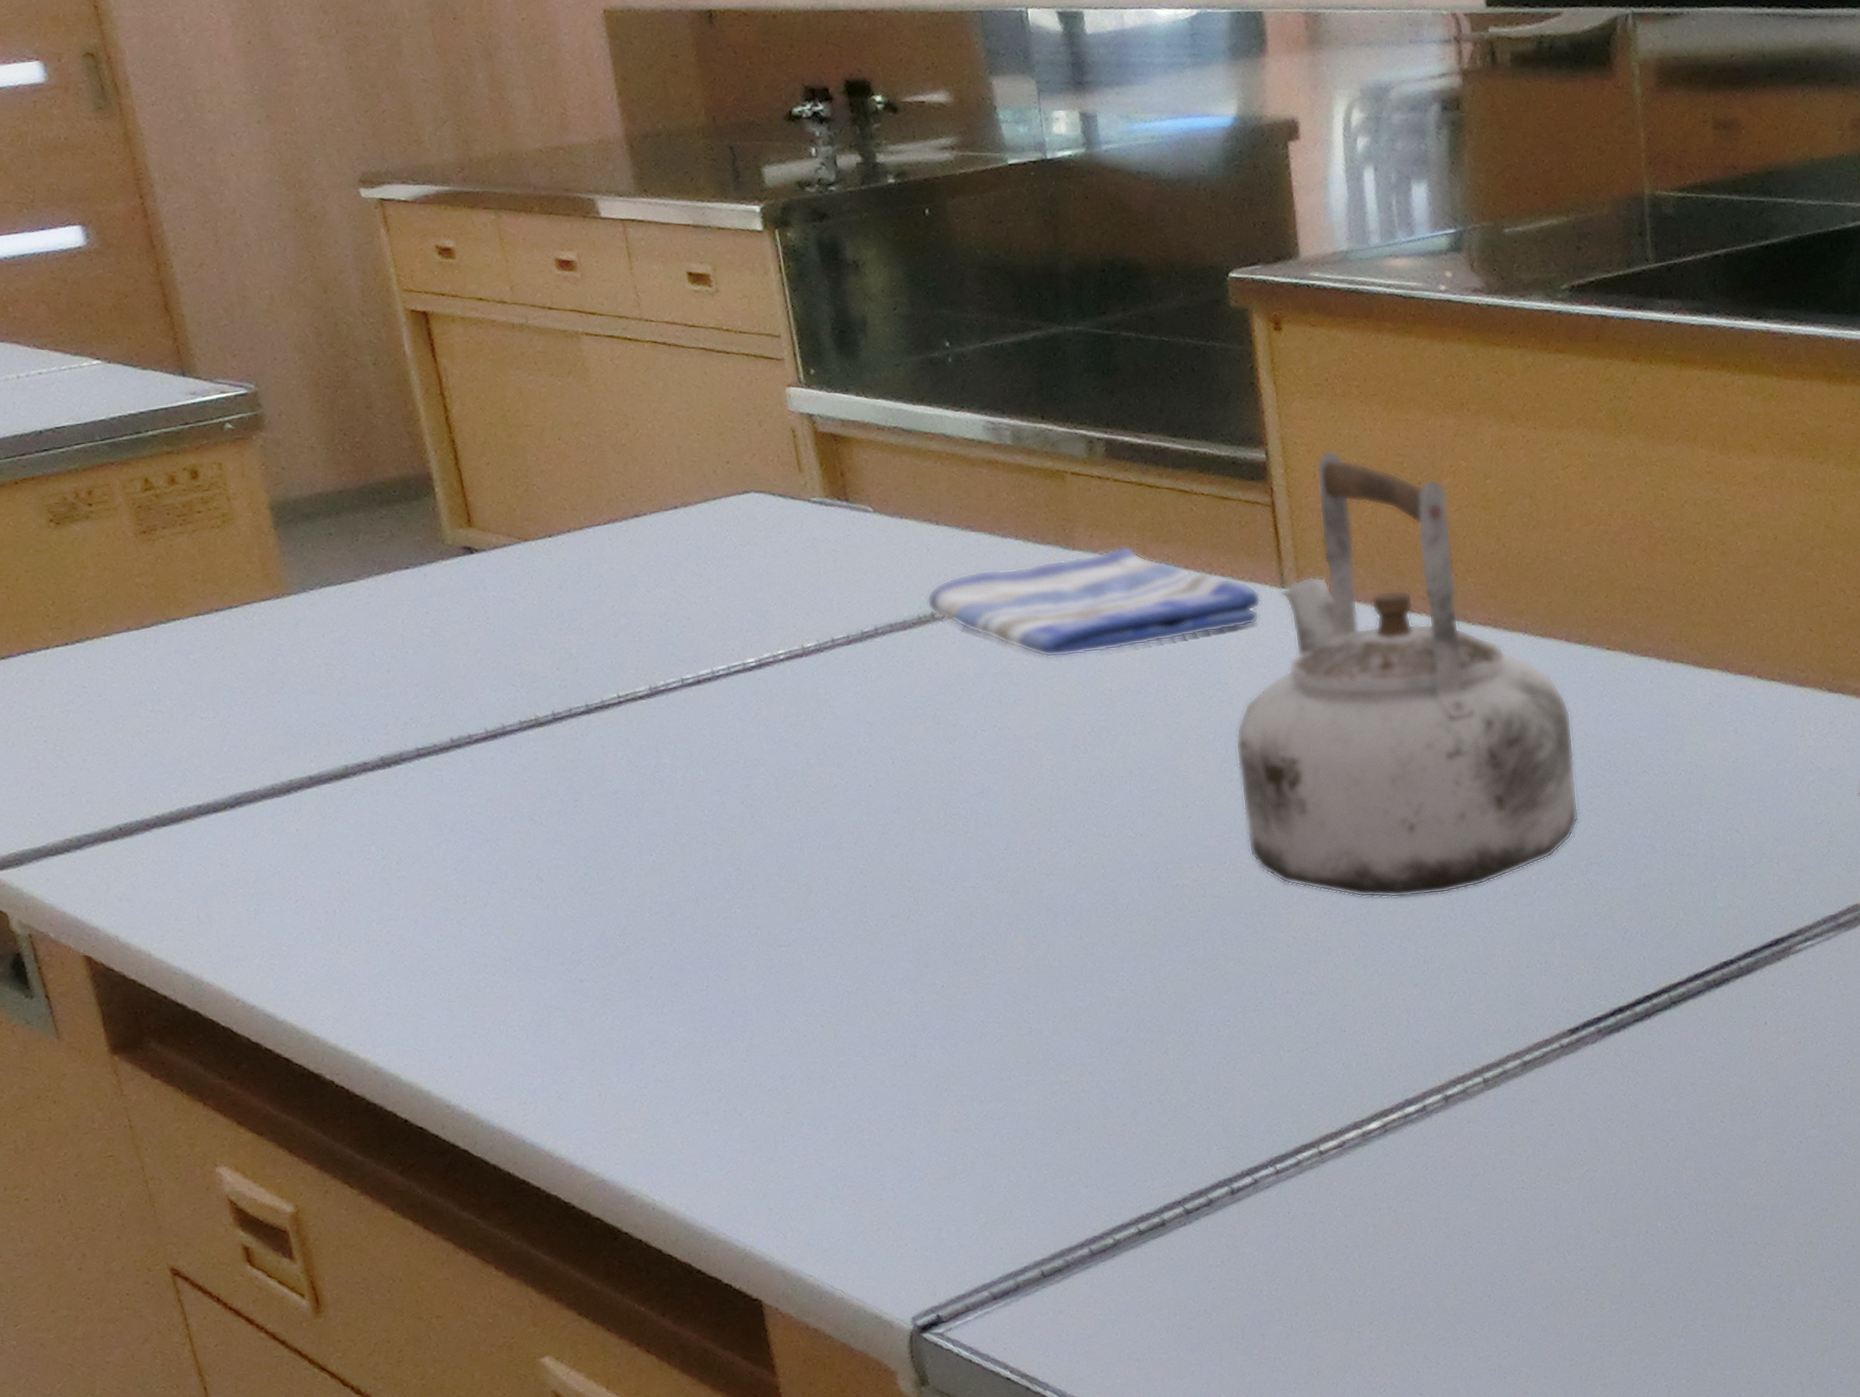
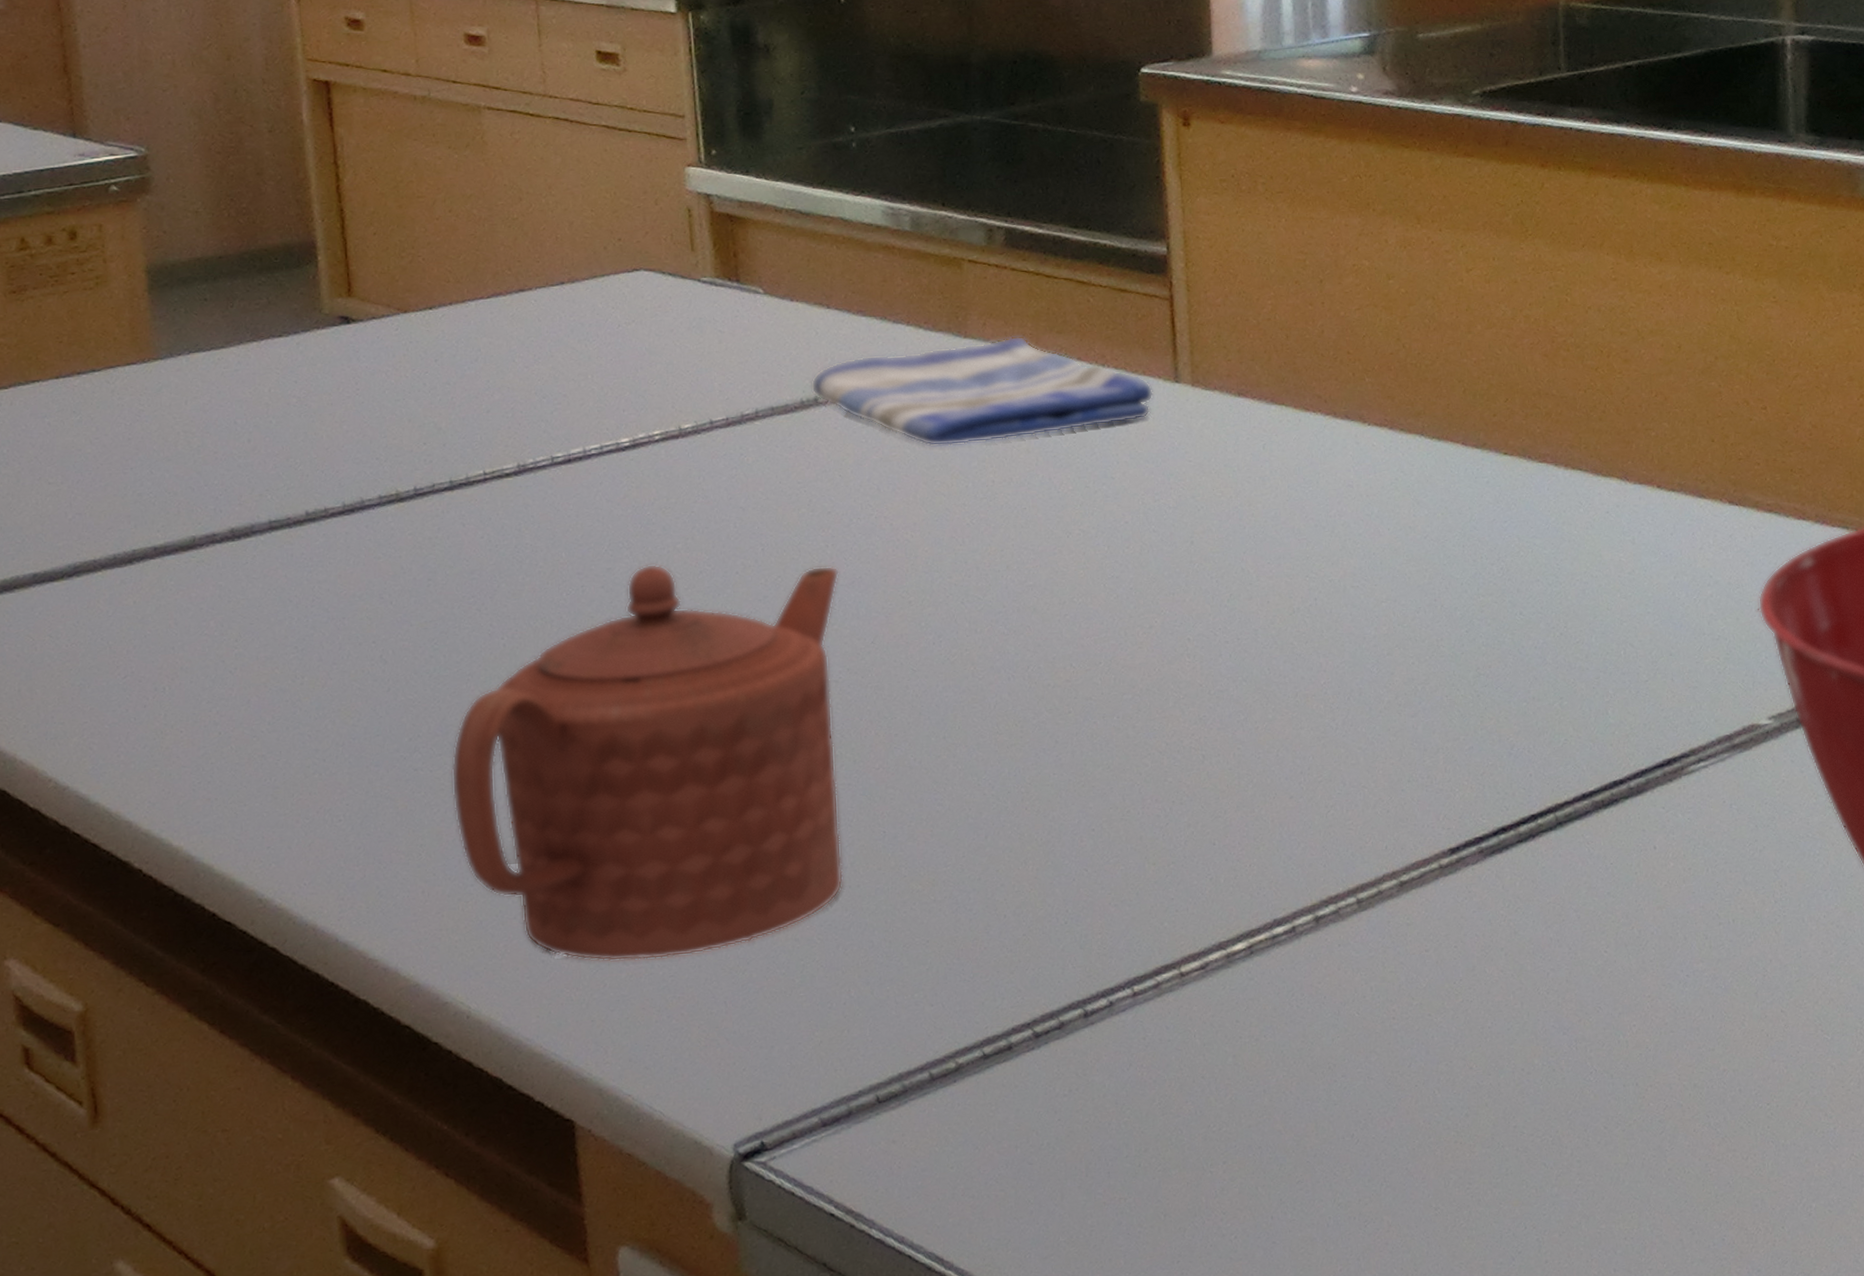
teapot: none [614,776,995,1155] -> present [451,563,843,962]
kettle: present [1235,450,1579,899] -> none [1118,245,1469,705]

